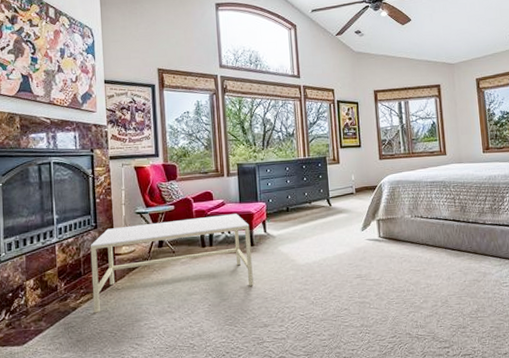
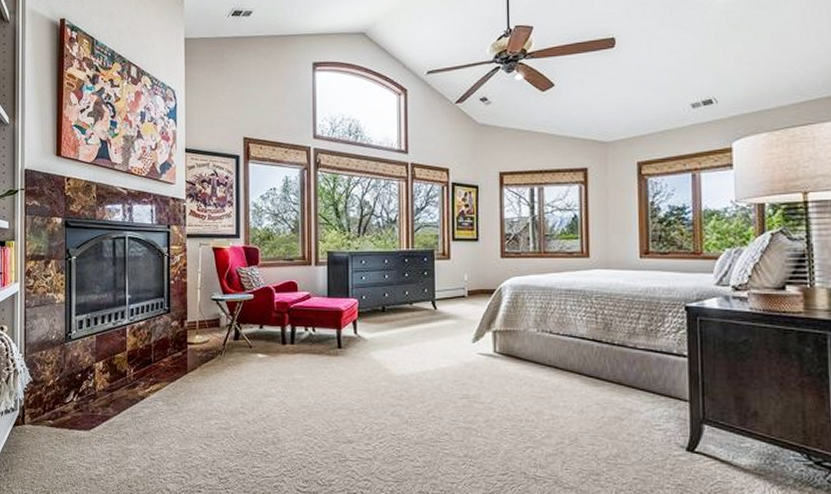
coffee table: present [90,214,254,313] -> none [162,309,338,405]

